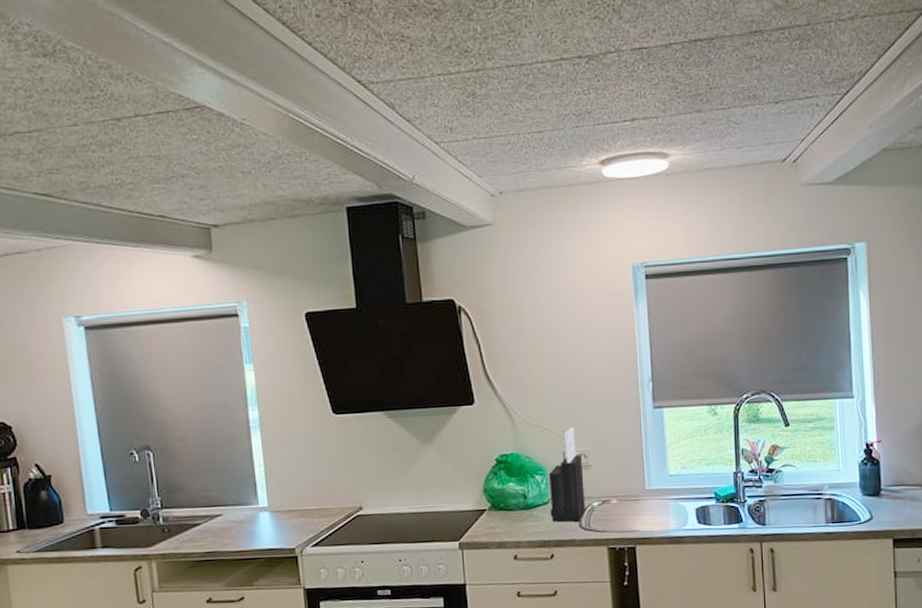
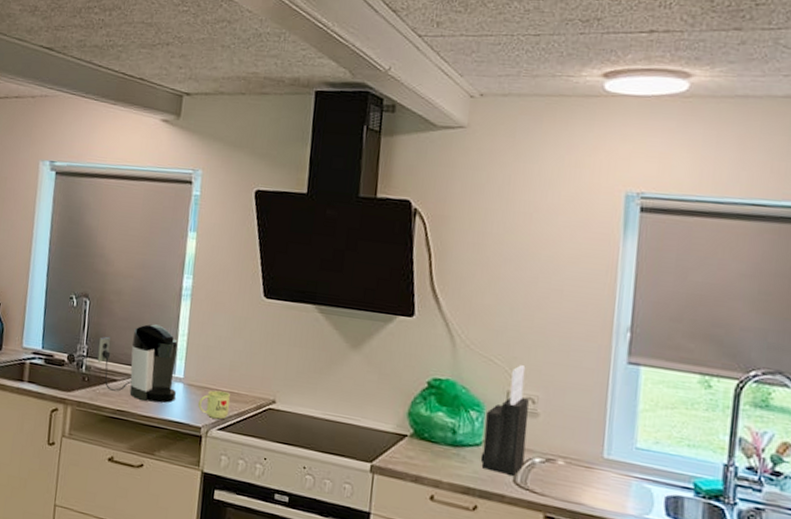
coffee maker: none [172,461,264,537] -> present [97,323,178,403]
mug: none [288,510,320,537] -> present [198,390,230,420]

